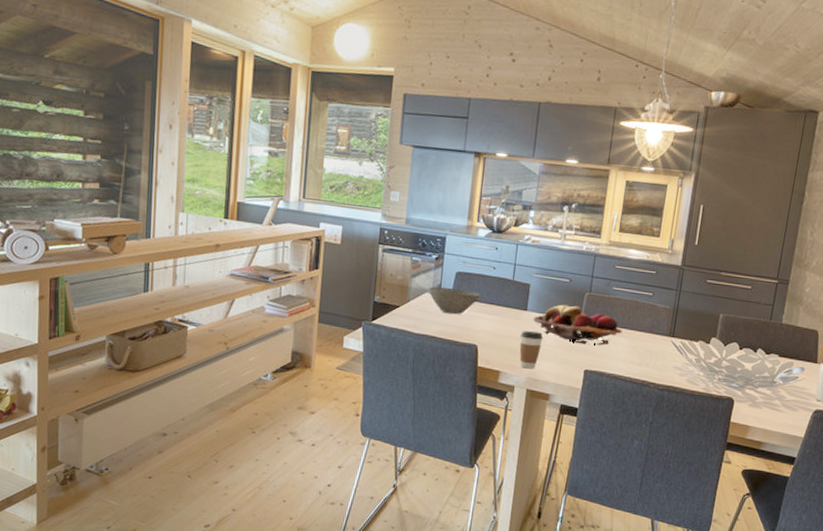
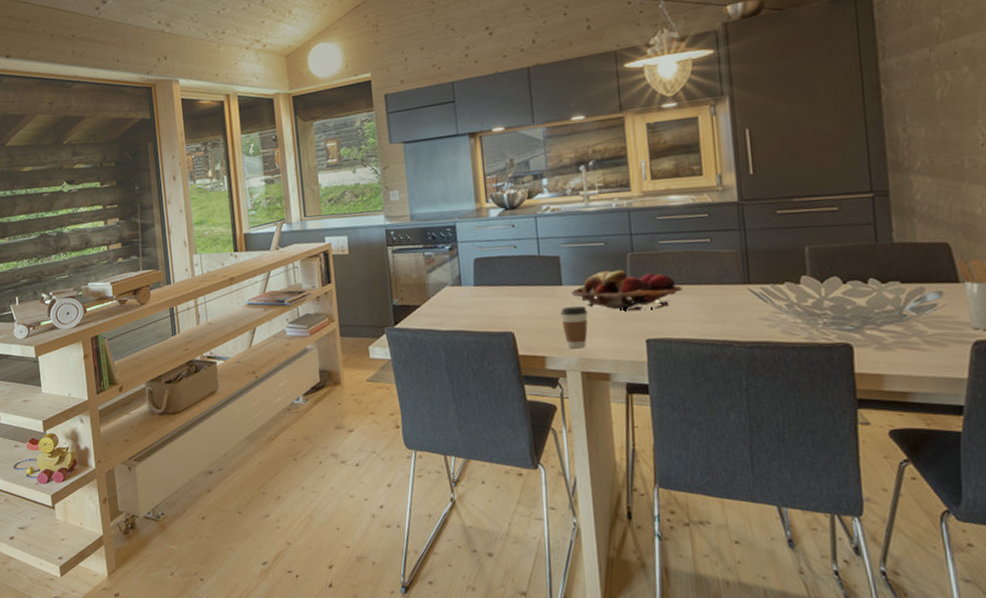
bowl: present [428,287,480,314] -> none [447,275,506,304]

